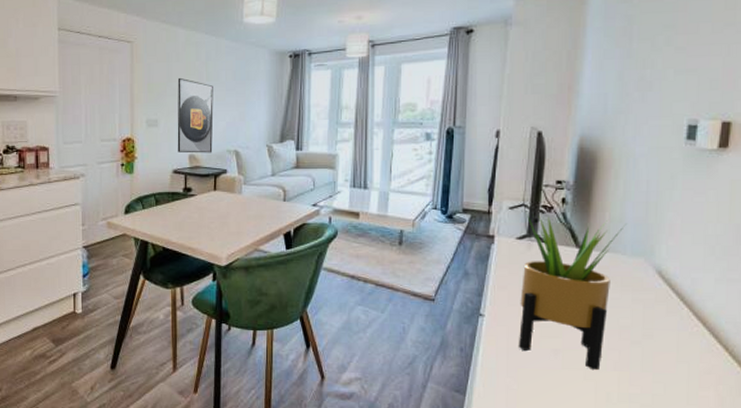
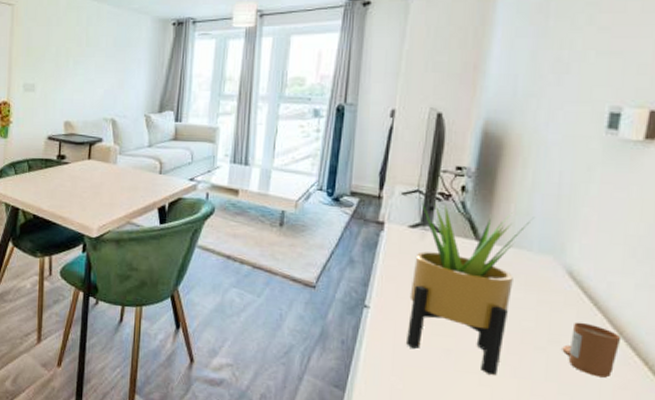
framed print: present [177,77,214,154] -> none [53,42,93,121]
candle: none [655,316,705,365] -> present [562,322,622,378]

